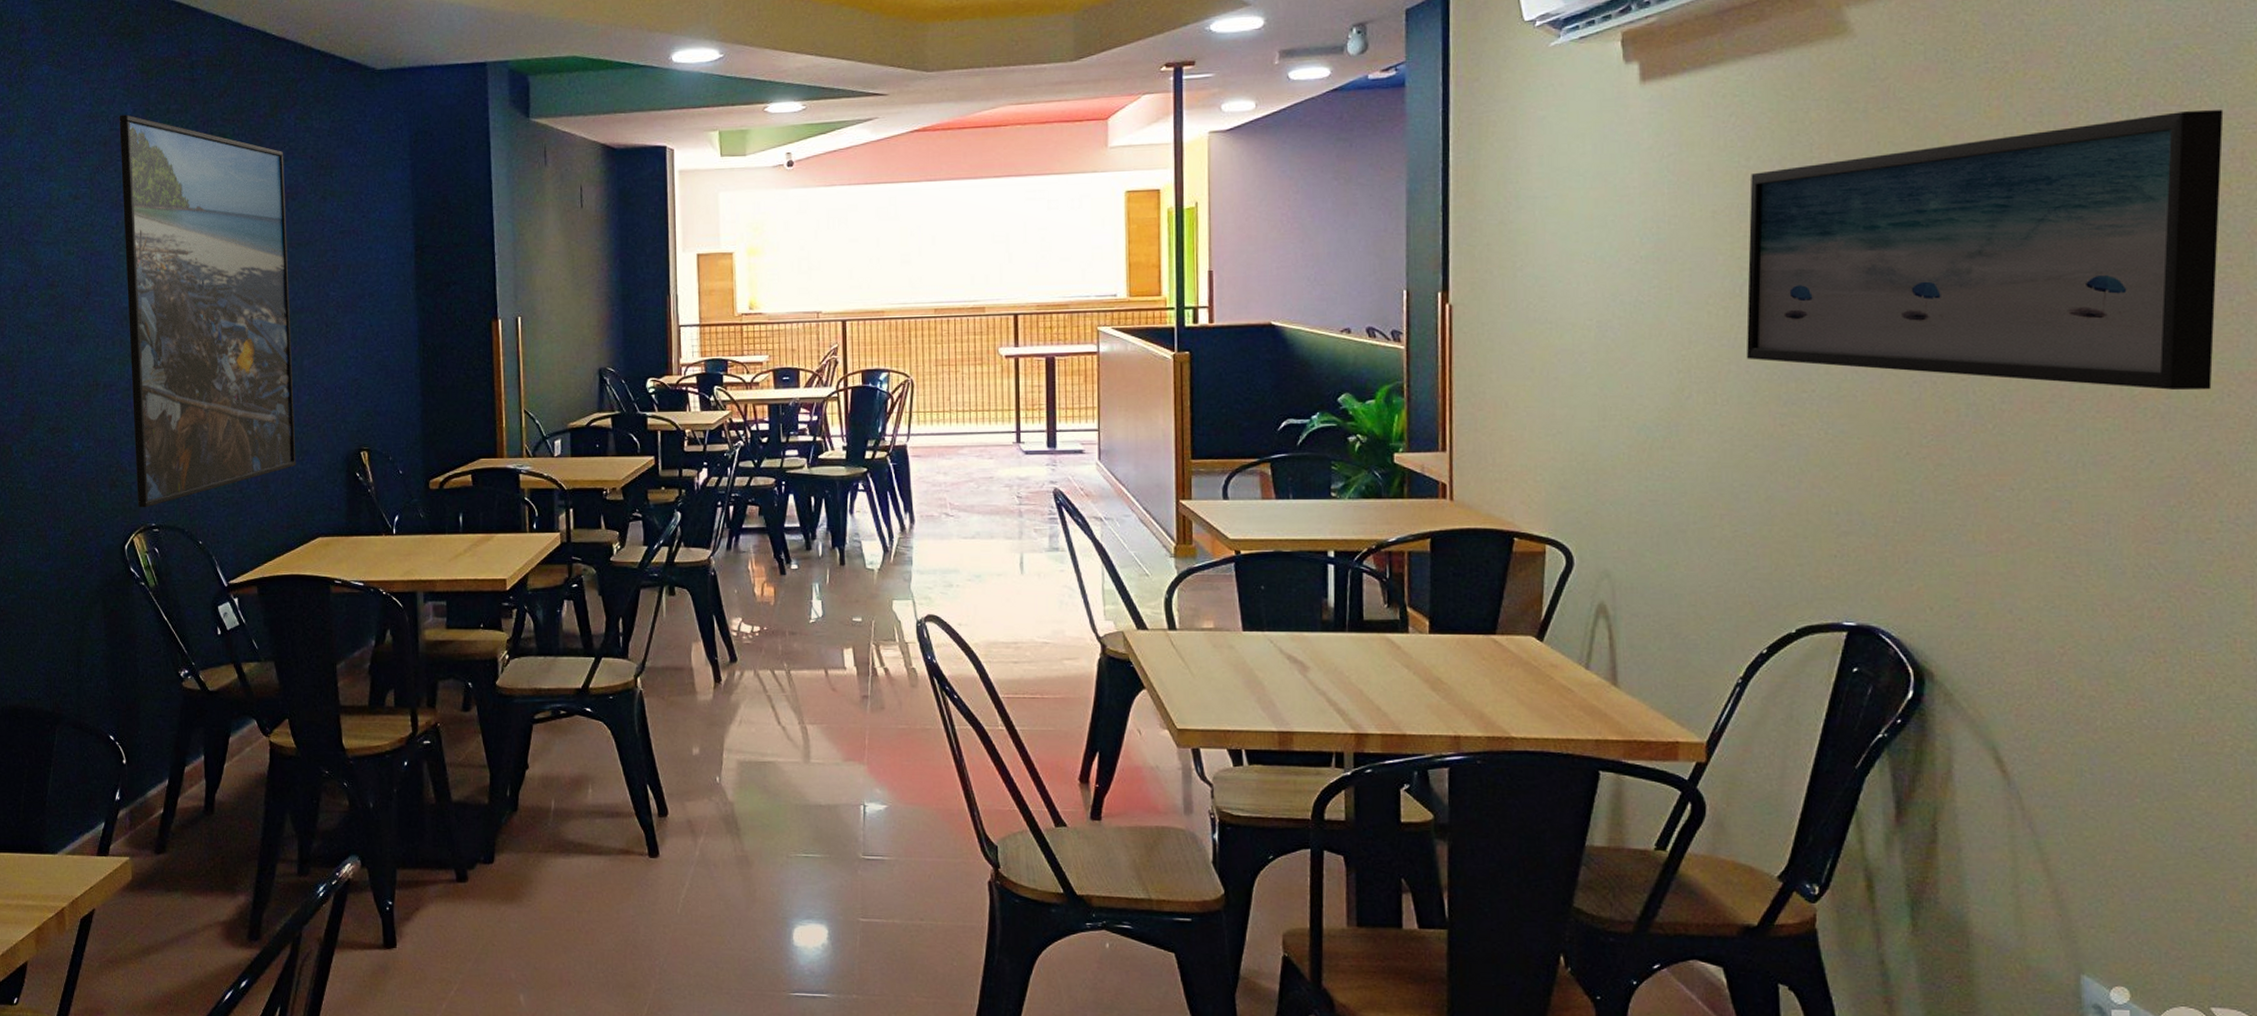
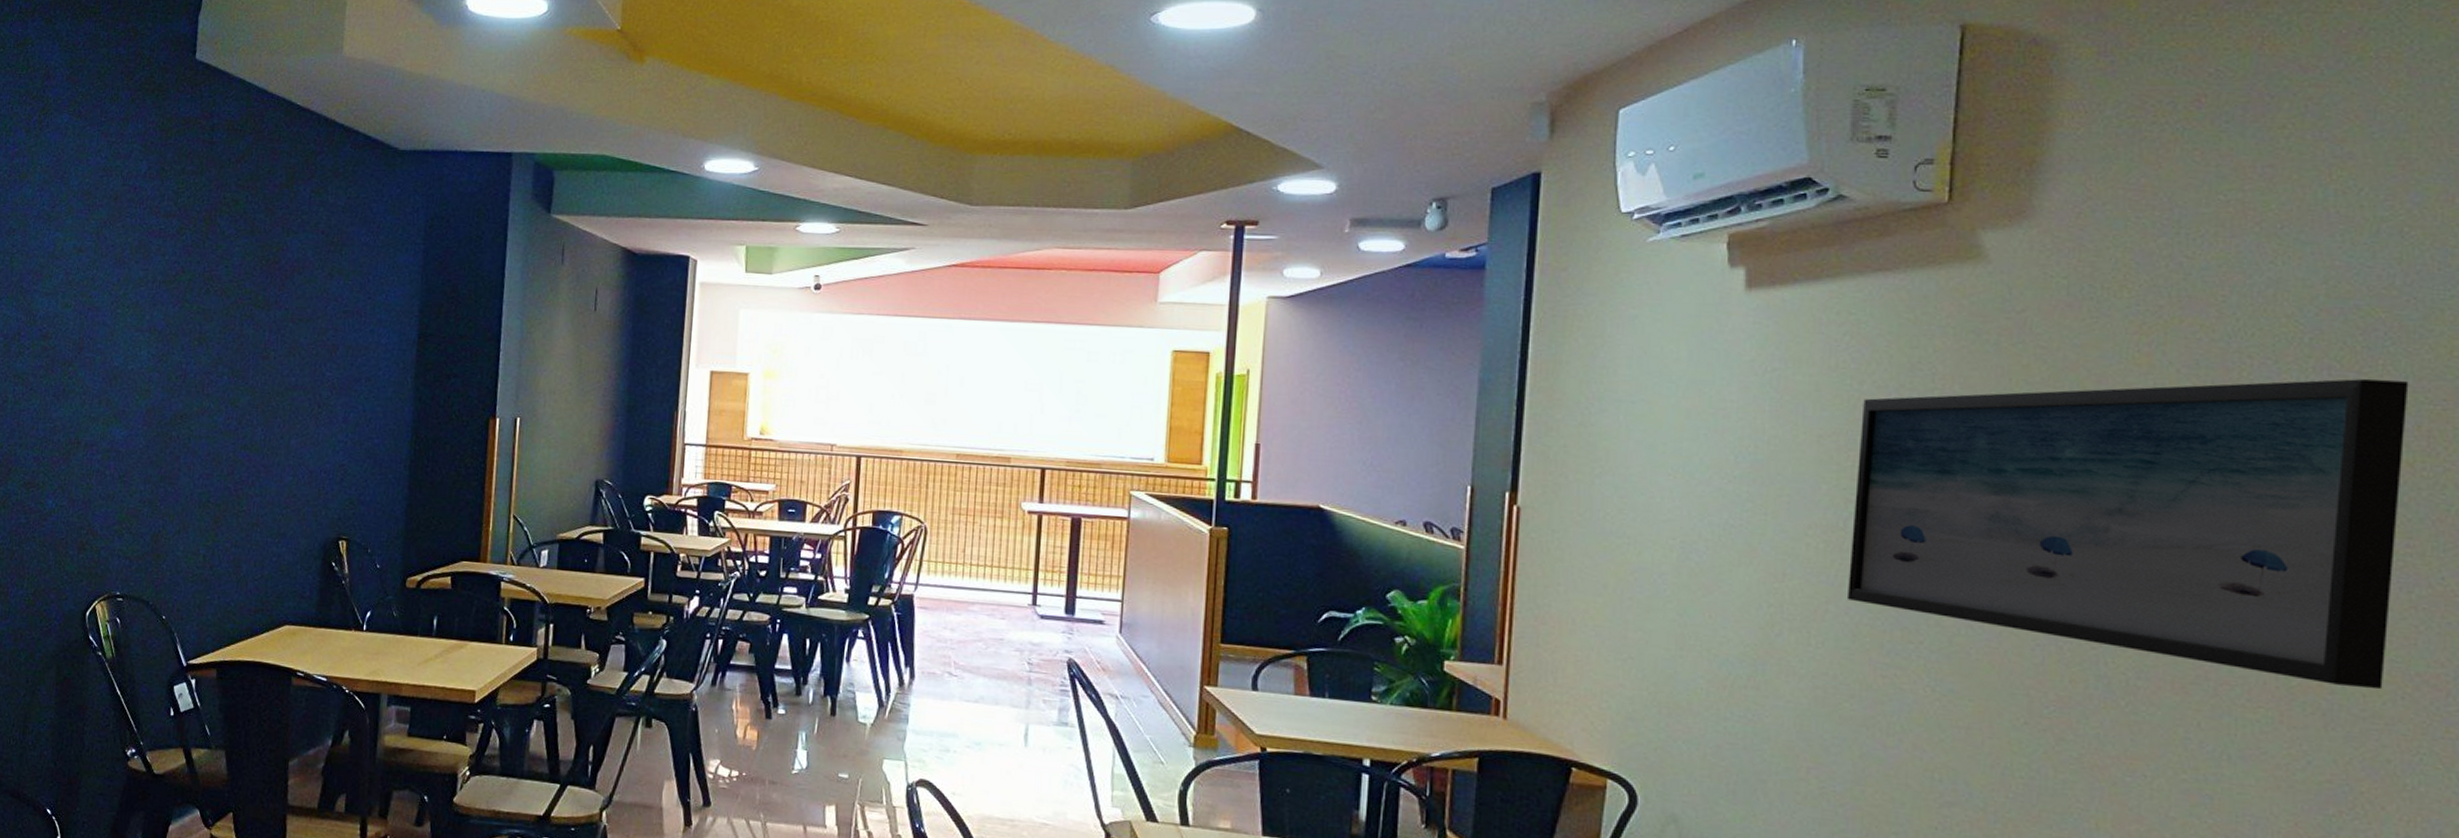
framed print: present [119,114,296,508] -> none [105,171,295,575]

